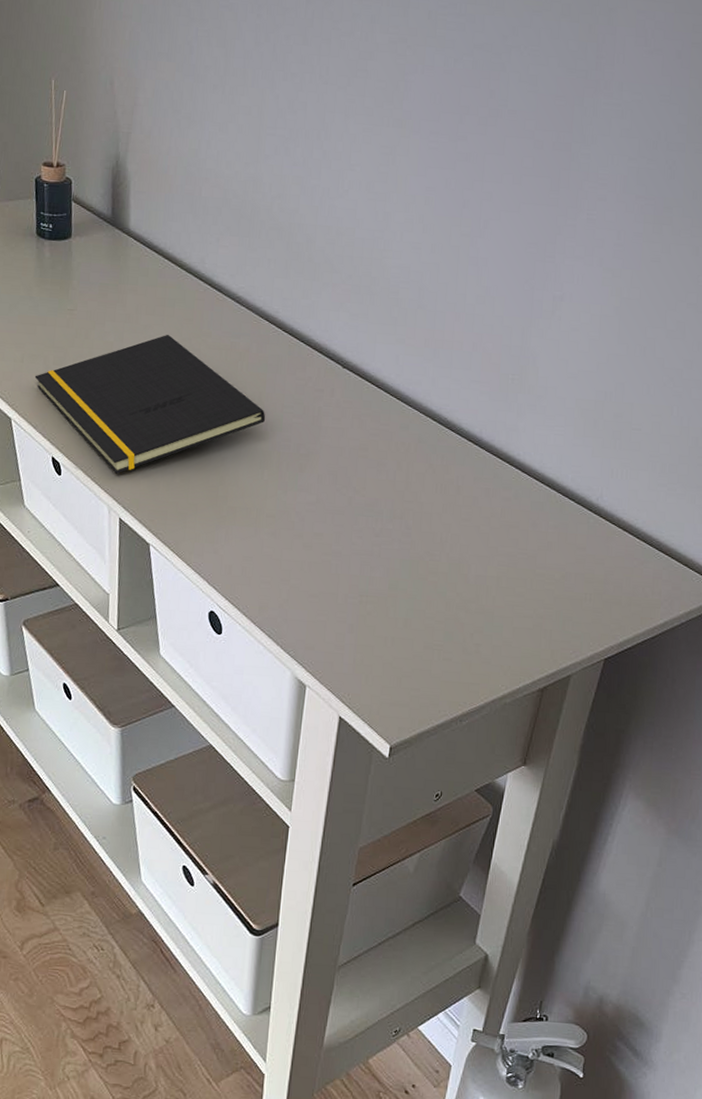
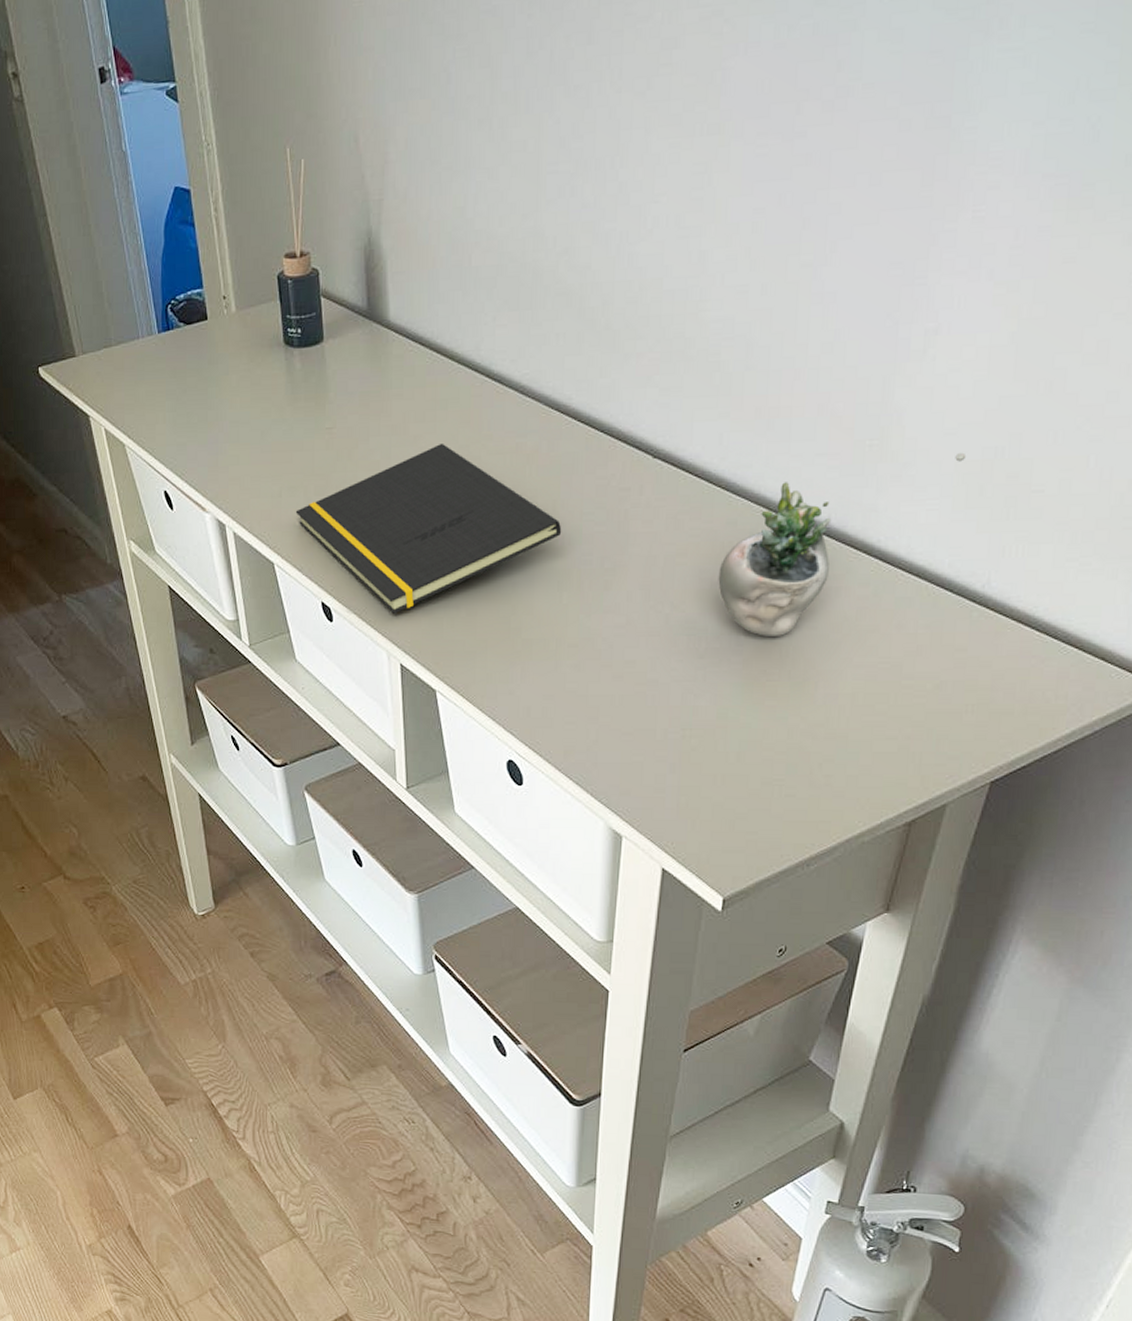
succulent plant: none [392,392,583,525] -> present [718,452,965,638]

